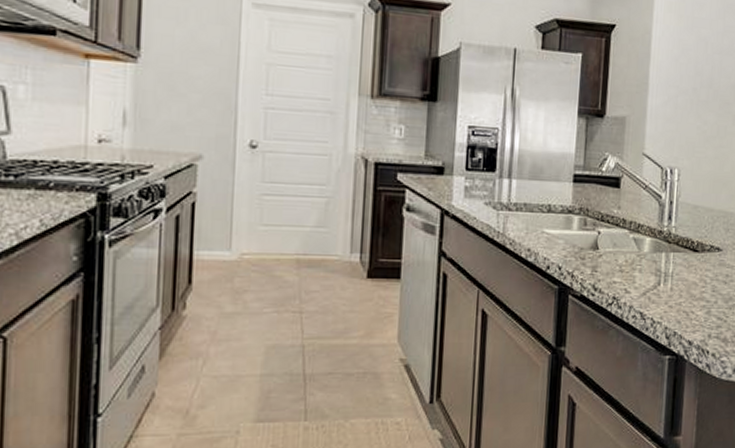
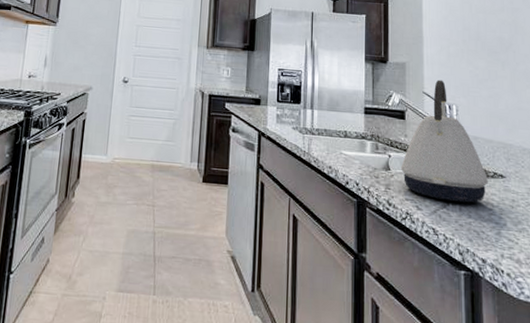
kettle: none [611,138,704,281] -> present [401,79,488,203]

